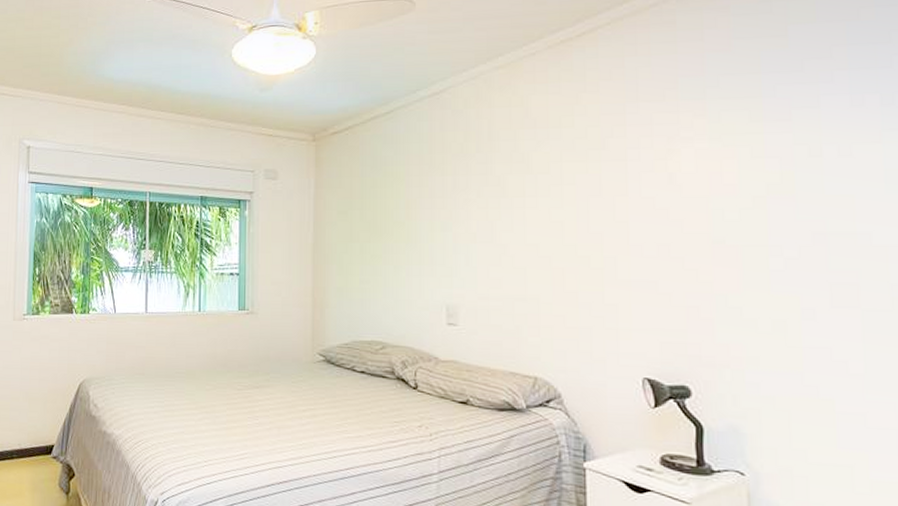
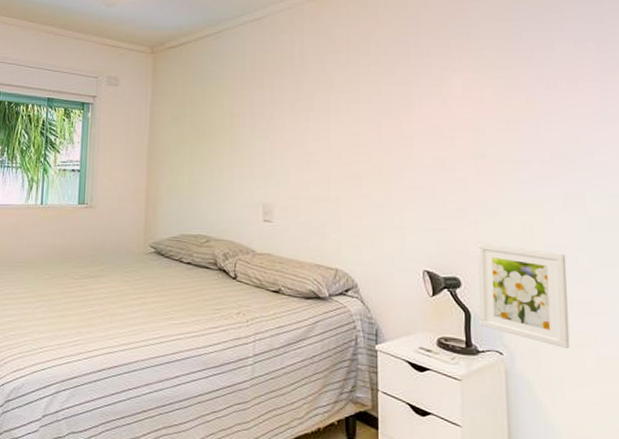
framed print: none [712,345,834,469] -> present [477,242,570,348]

